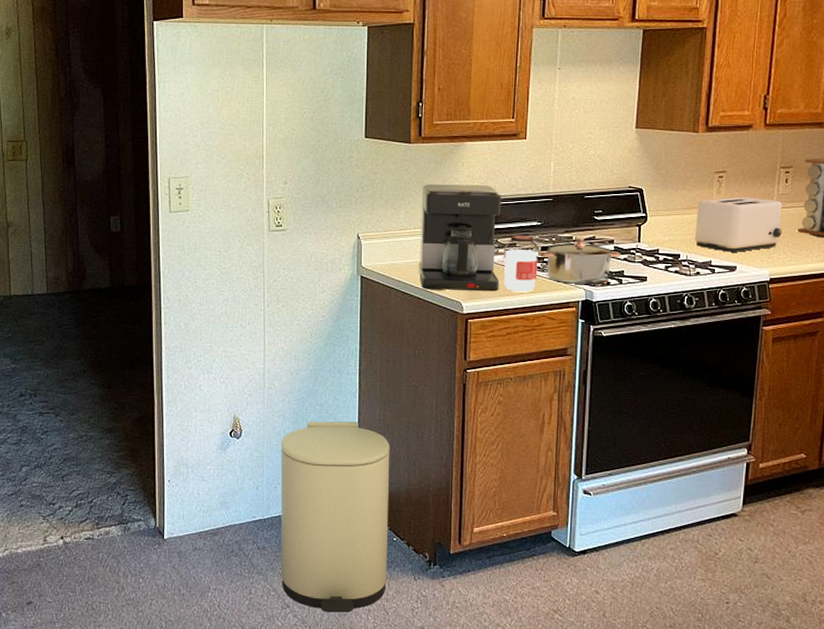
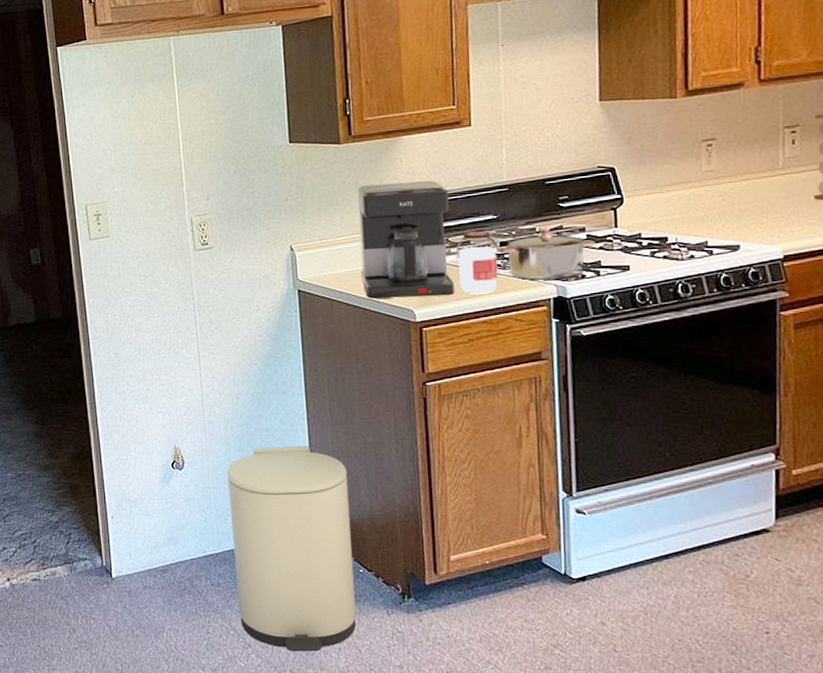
toaster: present [695,196,782,253] -> none [683,164,793,230]

